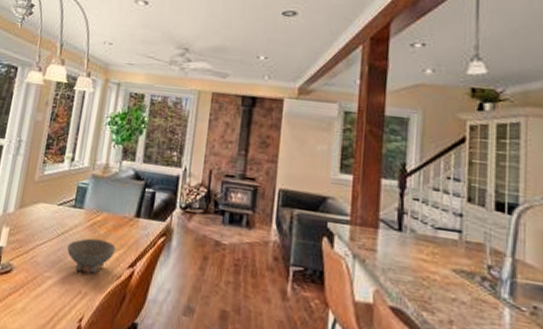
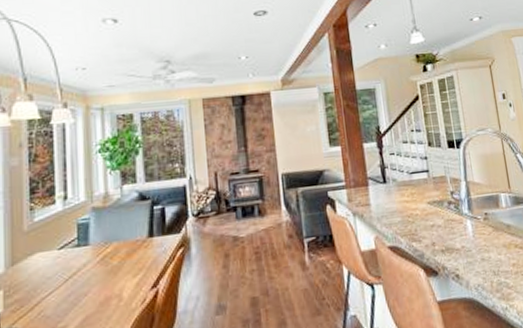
bowl: present [67,238,117,273] -> none [79,269,135,310]

